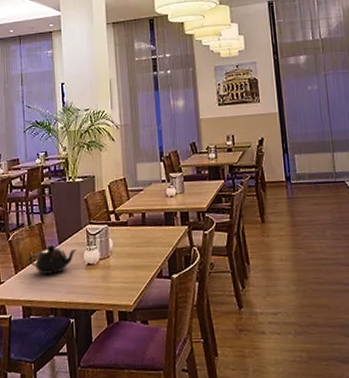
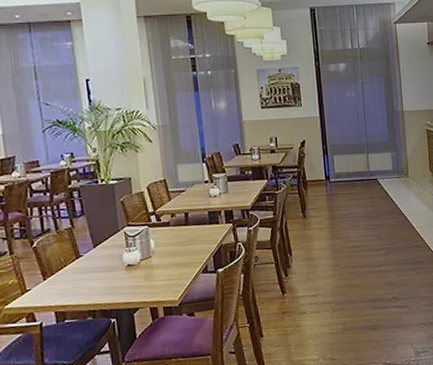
teapot: present [28,244,77,274] -> none [58,248,115,279]

